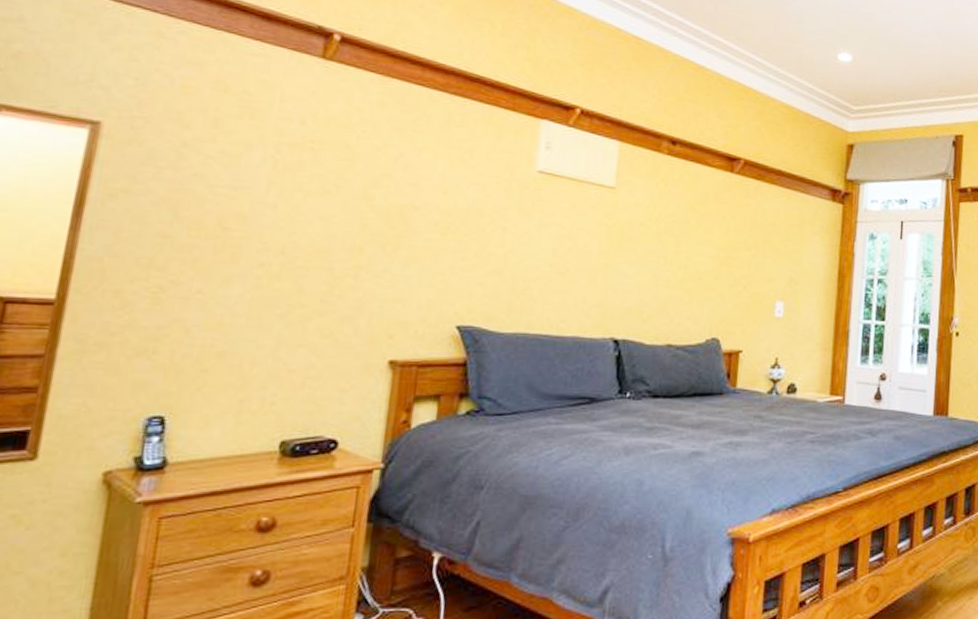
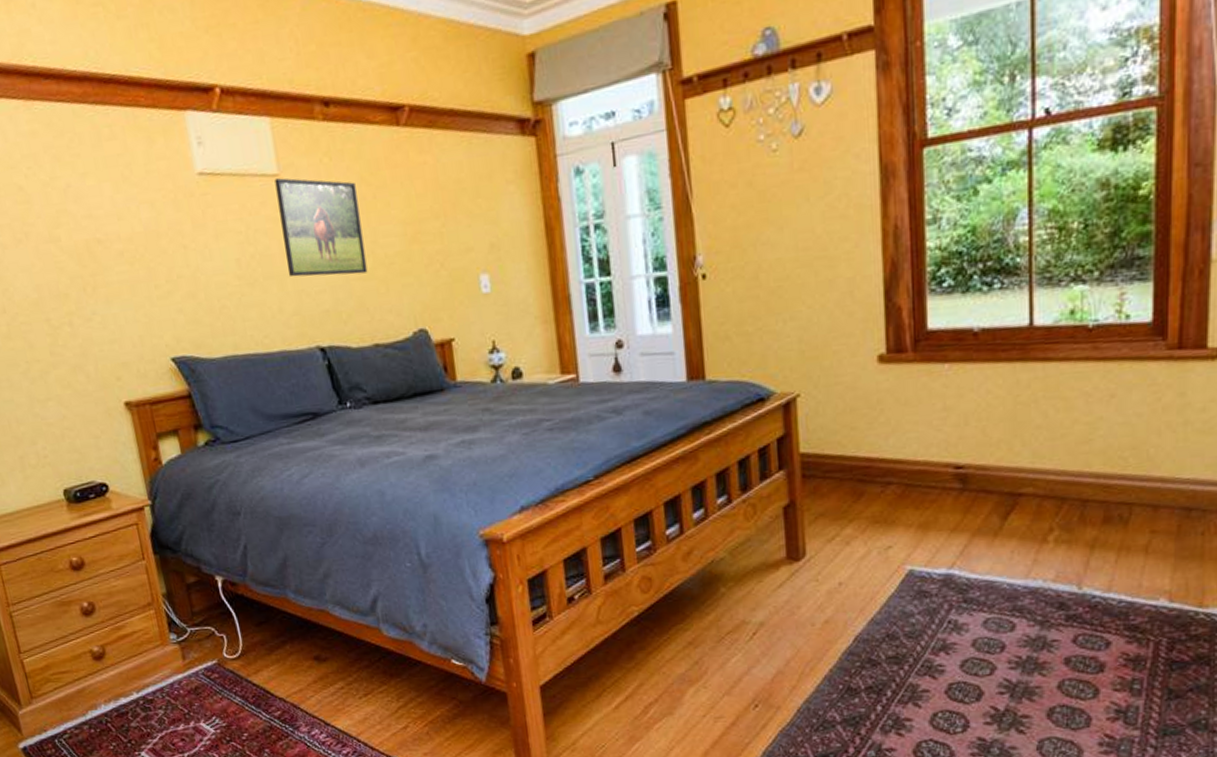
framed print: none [601,190,683,283] -> present [274,178,368,277]

